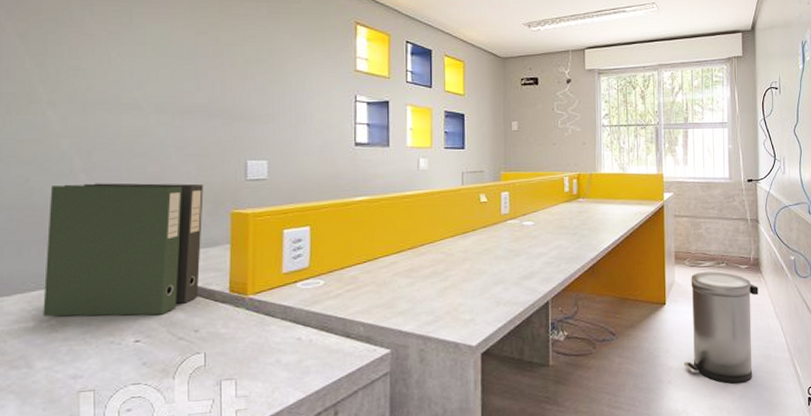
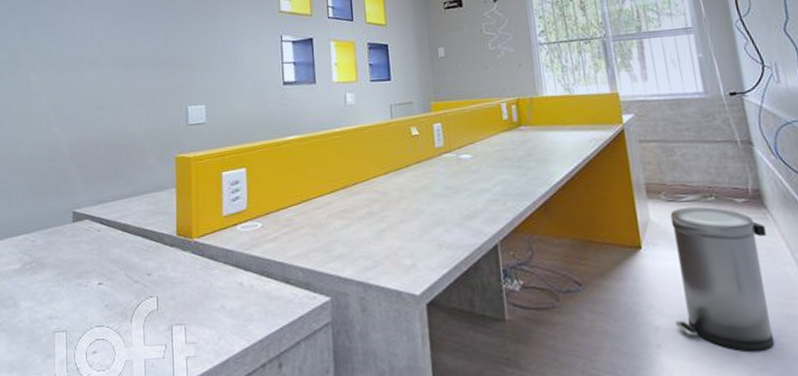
binder: present [43,183,204,317] -> none [26,131,152,260]

